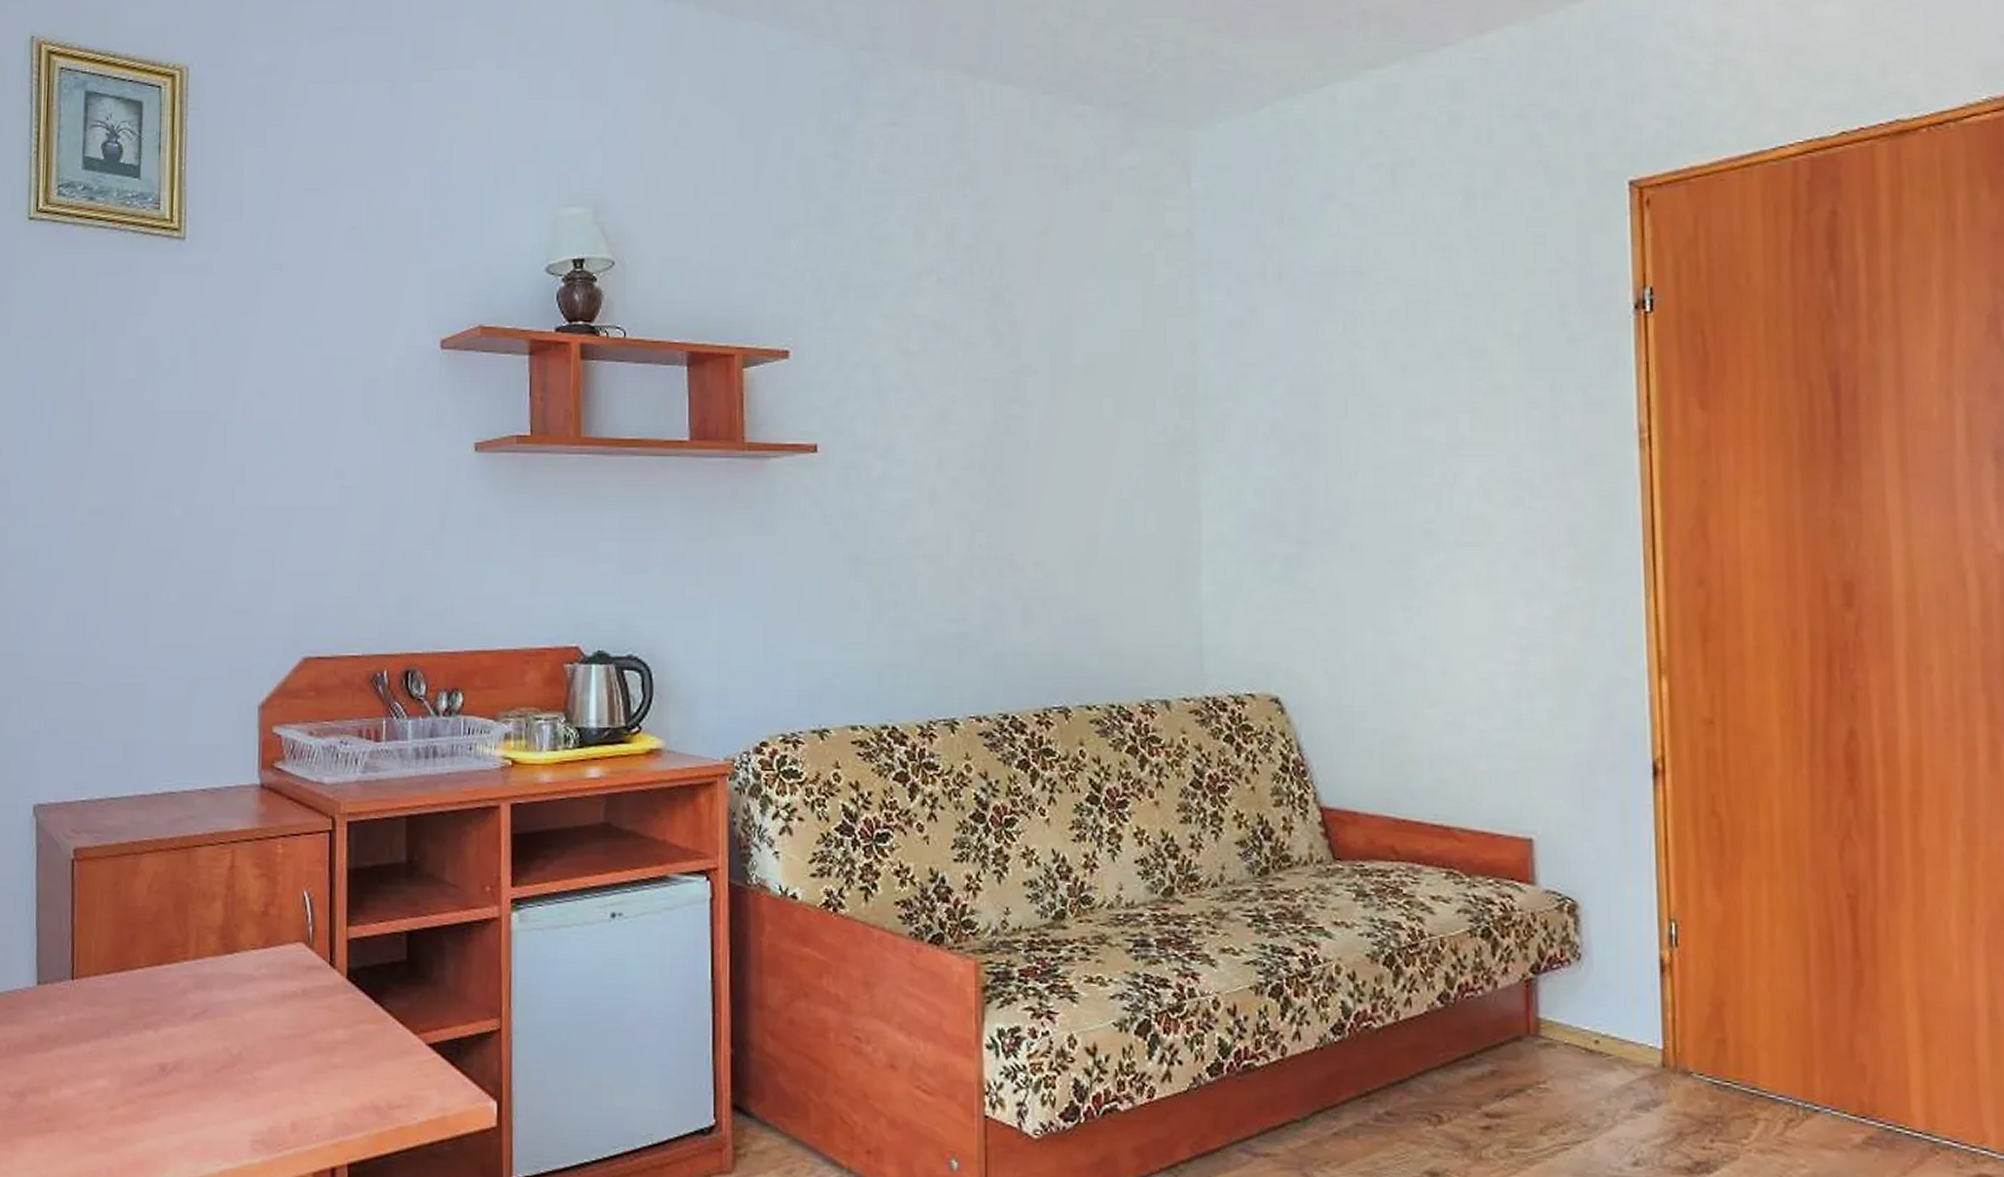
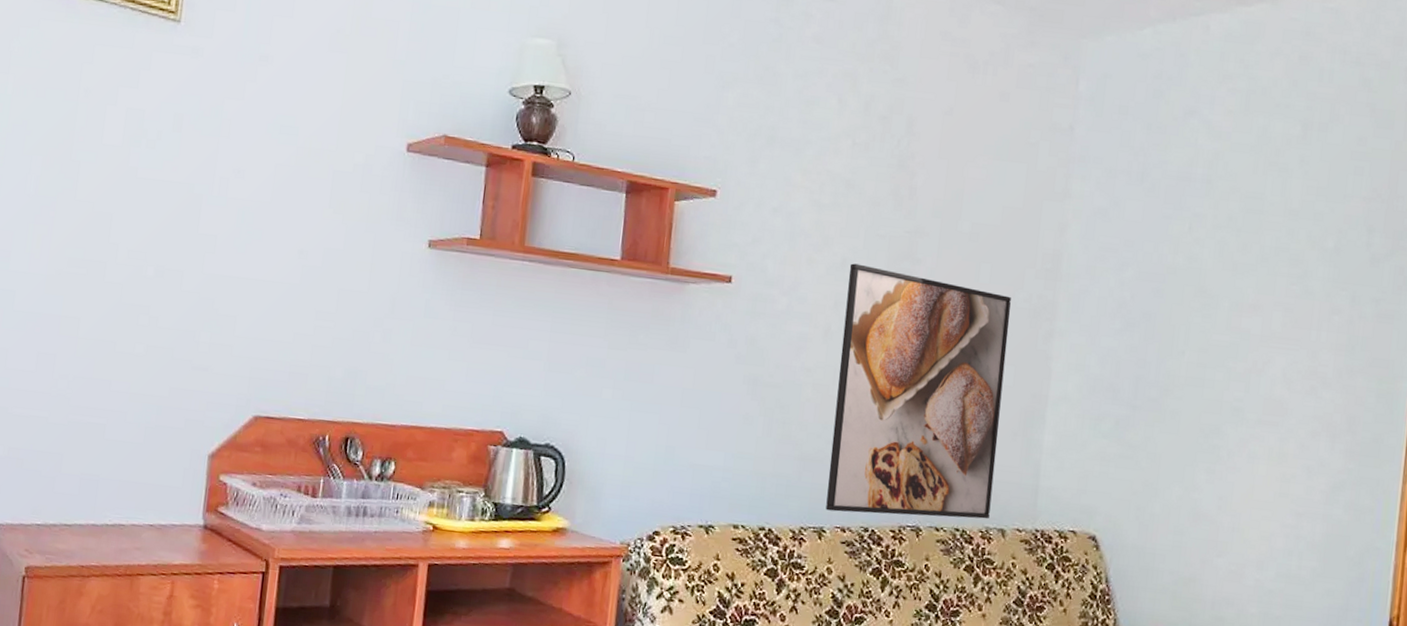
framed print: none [950,414,1149,699] -> present [826,263,1011,519]

